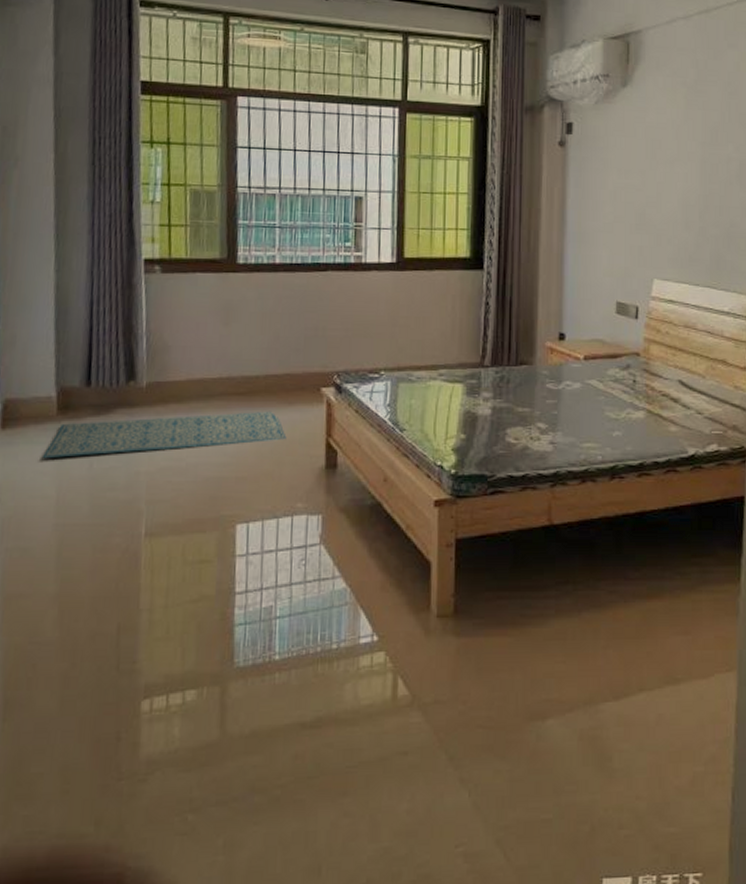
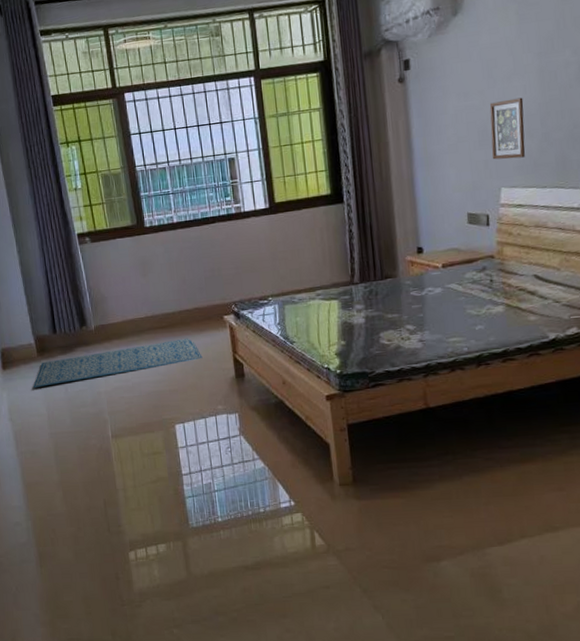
picture frame: none [647,185,684,250] -> present [489,97,526,160]

